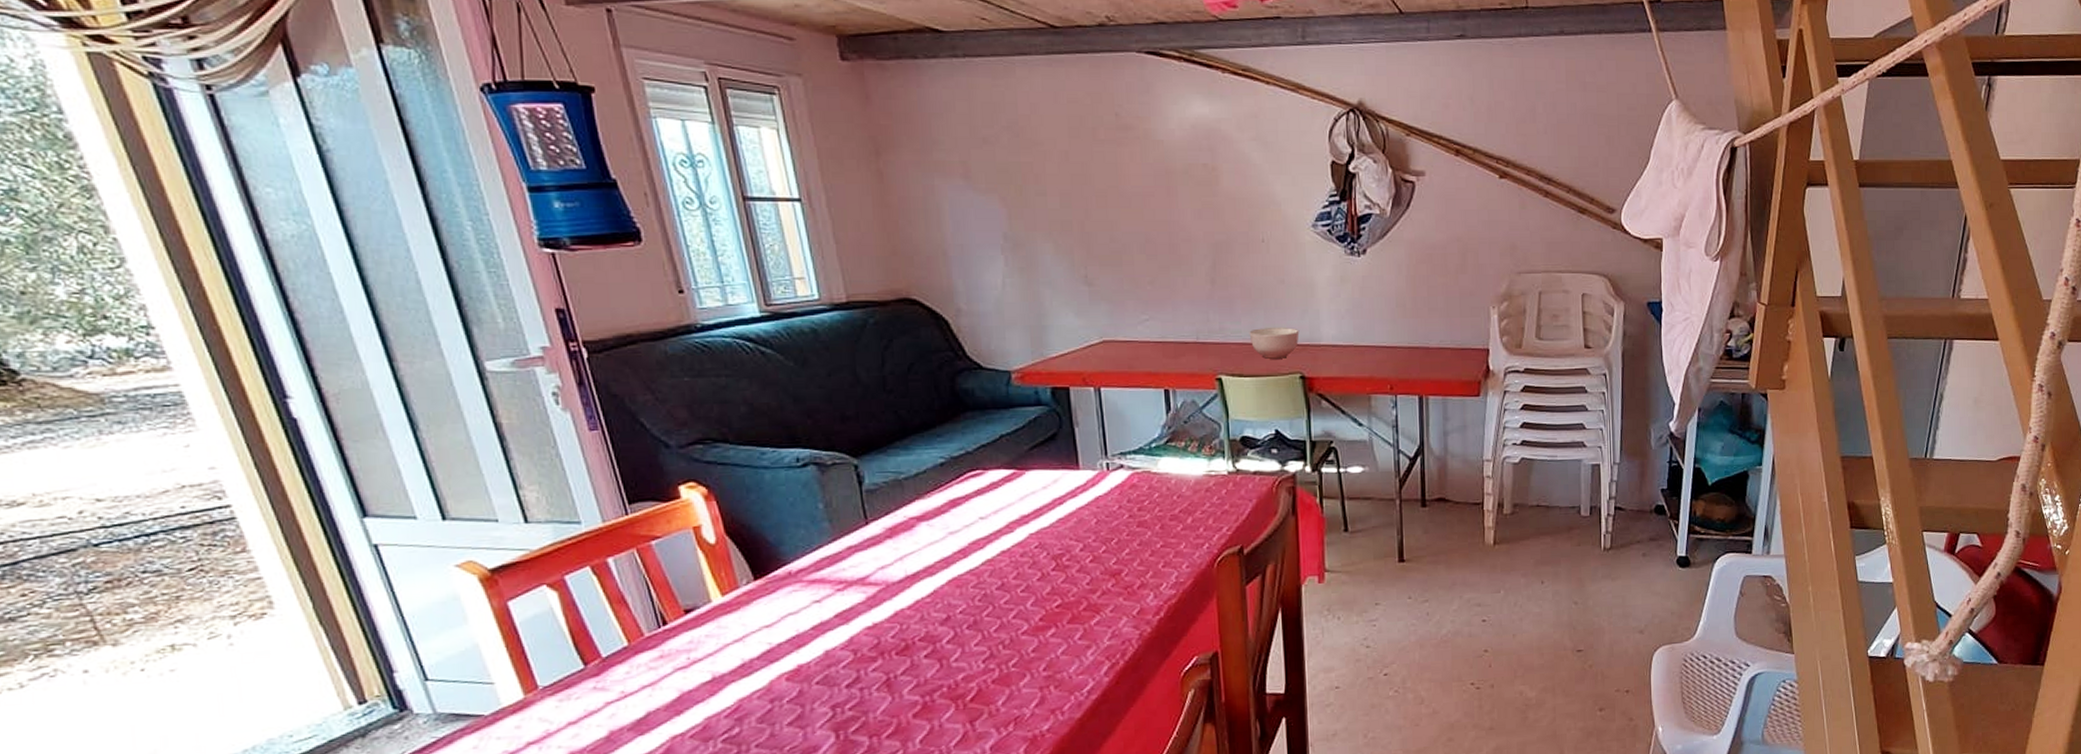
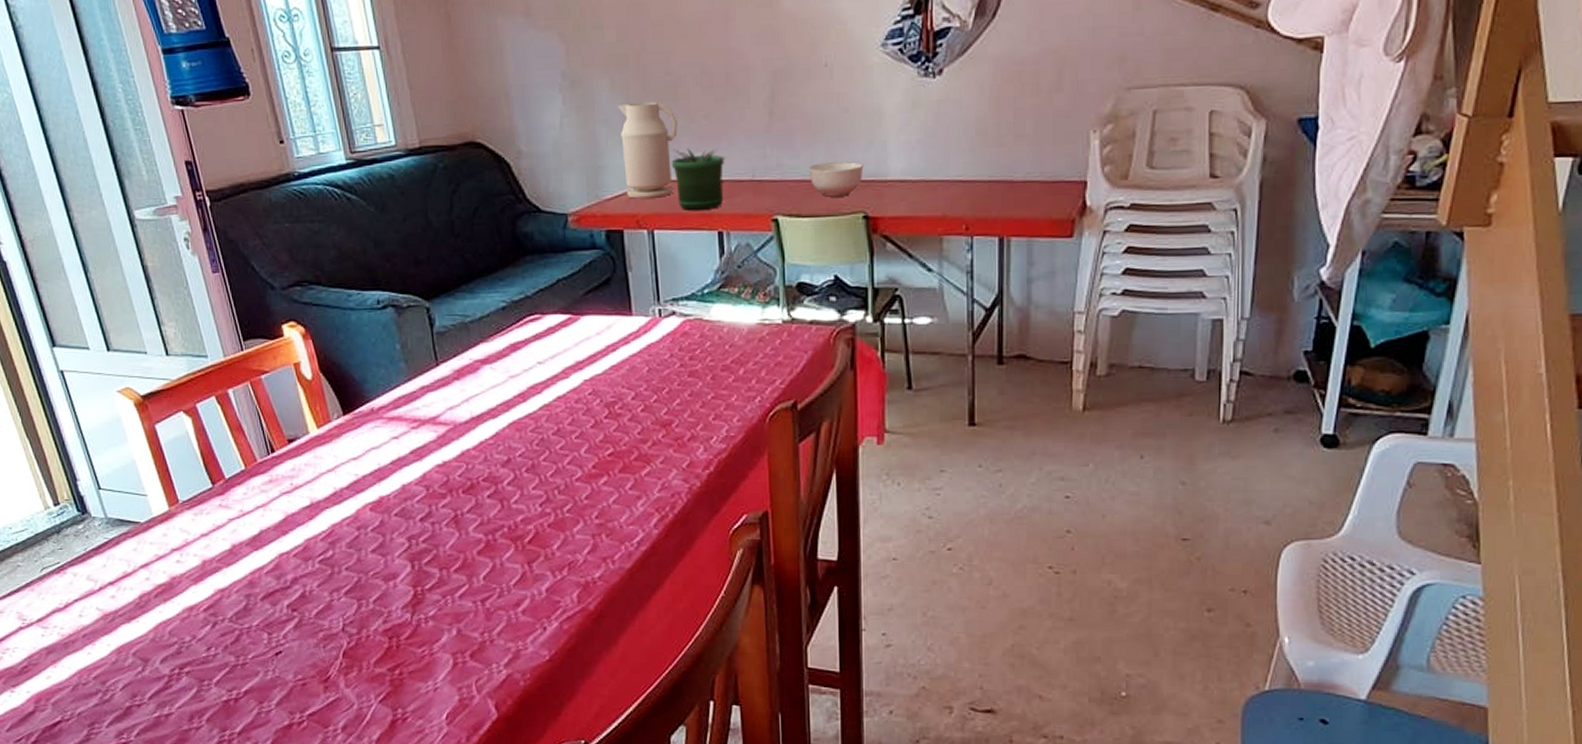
water jug: none [1061,266,1123,357] -> present [617,101,678,199]
planter: none [1116,310,1171,369] -> present [671,148,726,210]

